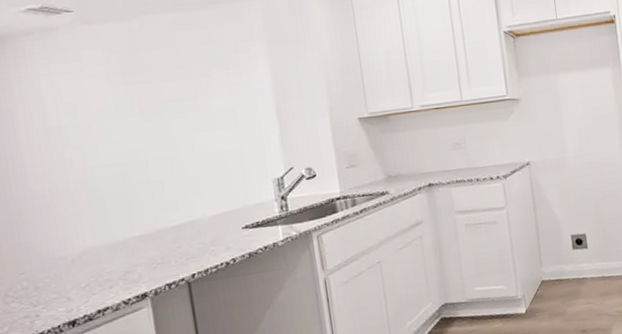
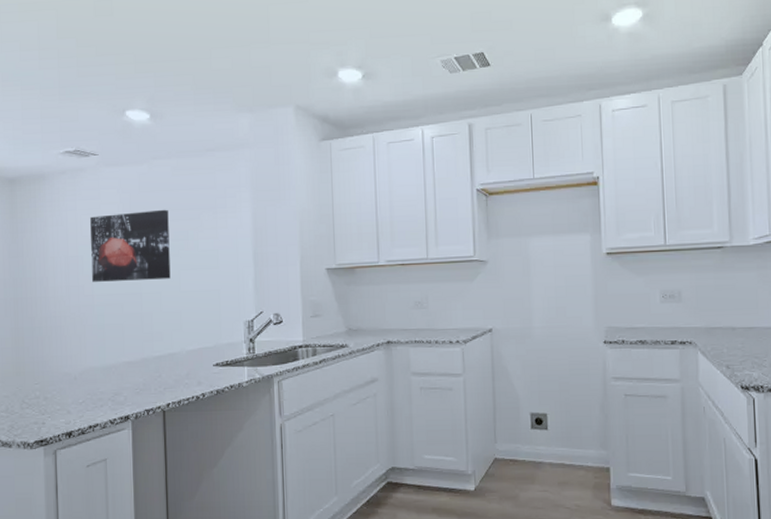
wall art: none [71,68,181,154] -> present [90,209,171,282]

